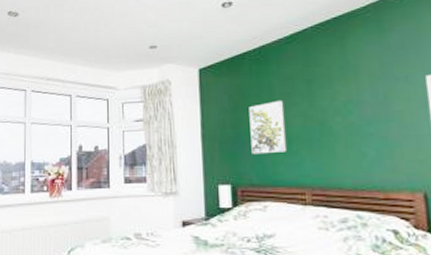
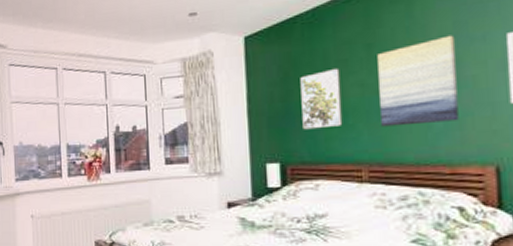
wall art: none [316,75,389,154] -> present [377,35,459,127]

